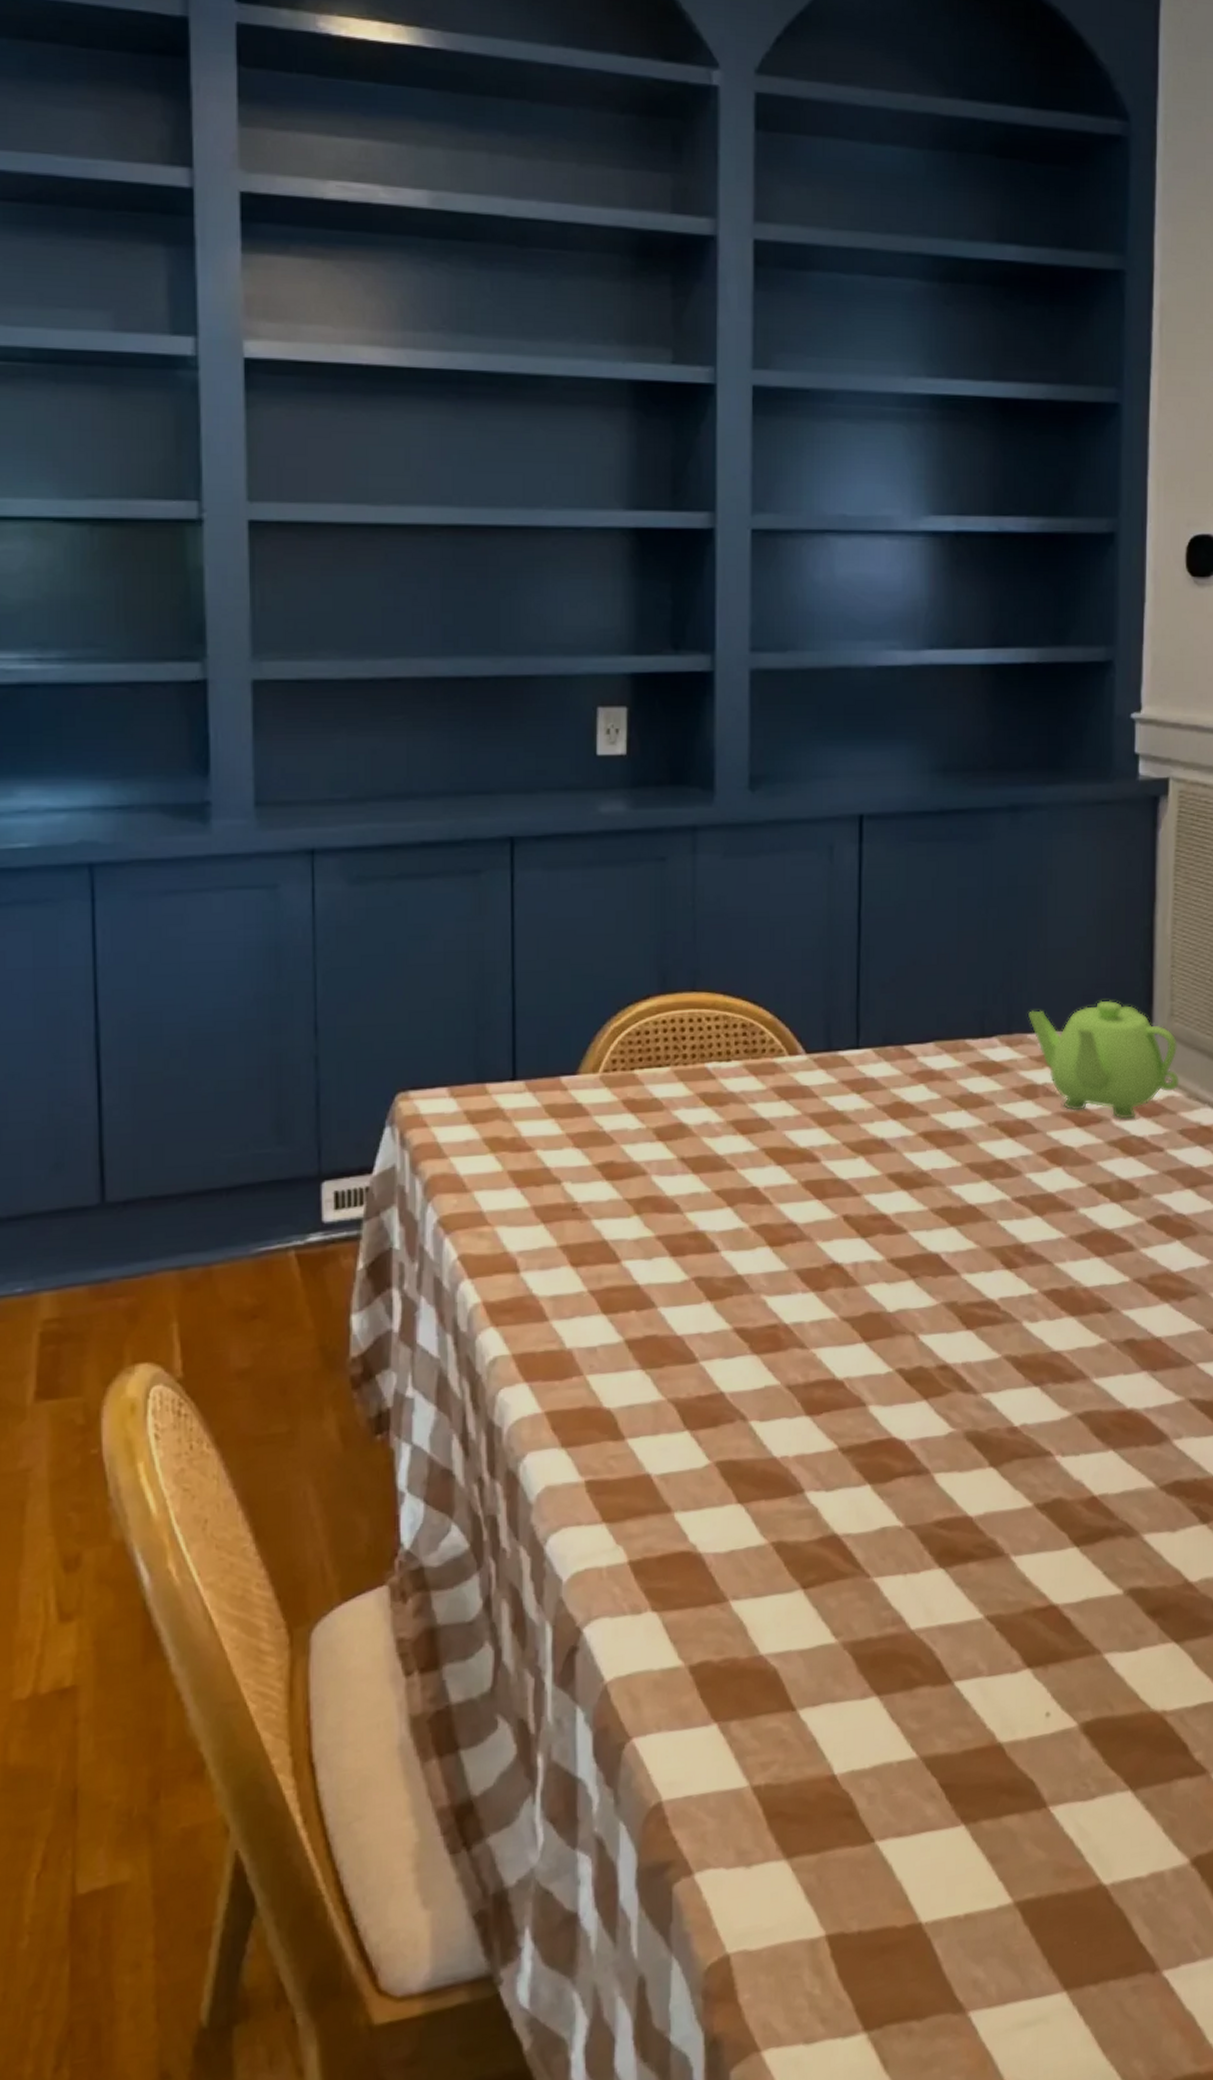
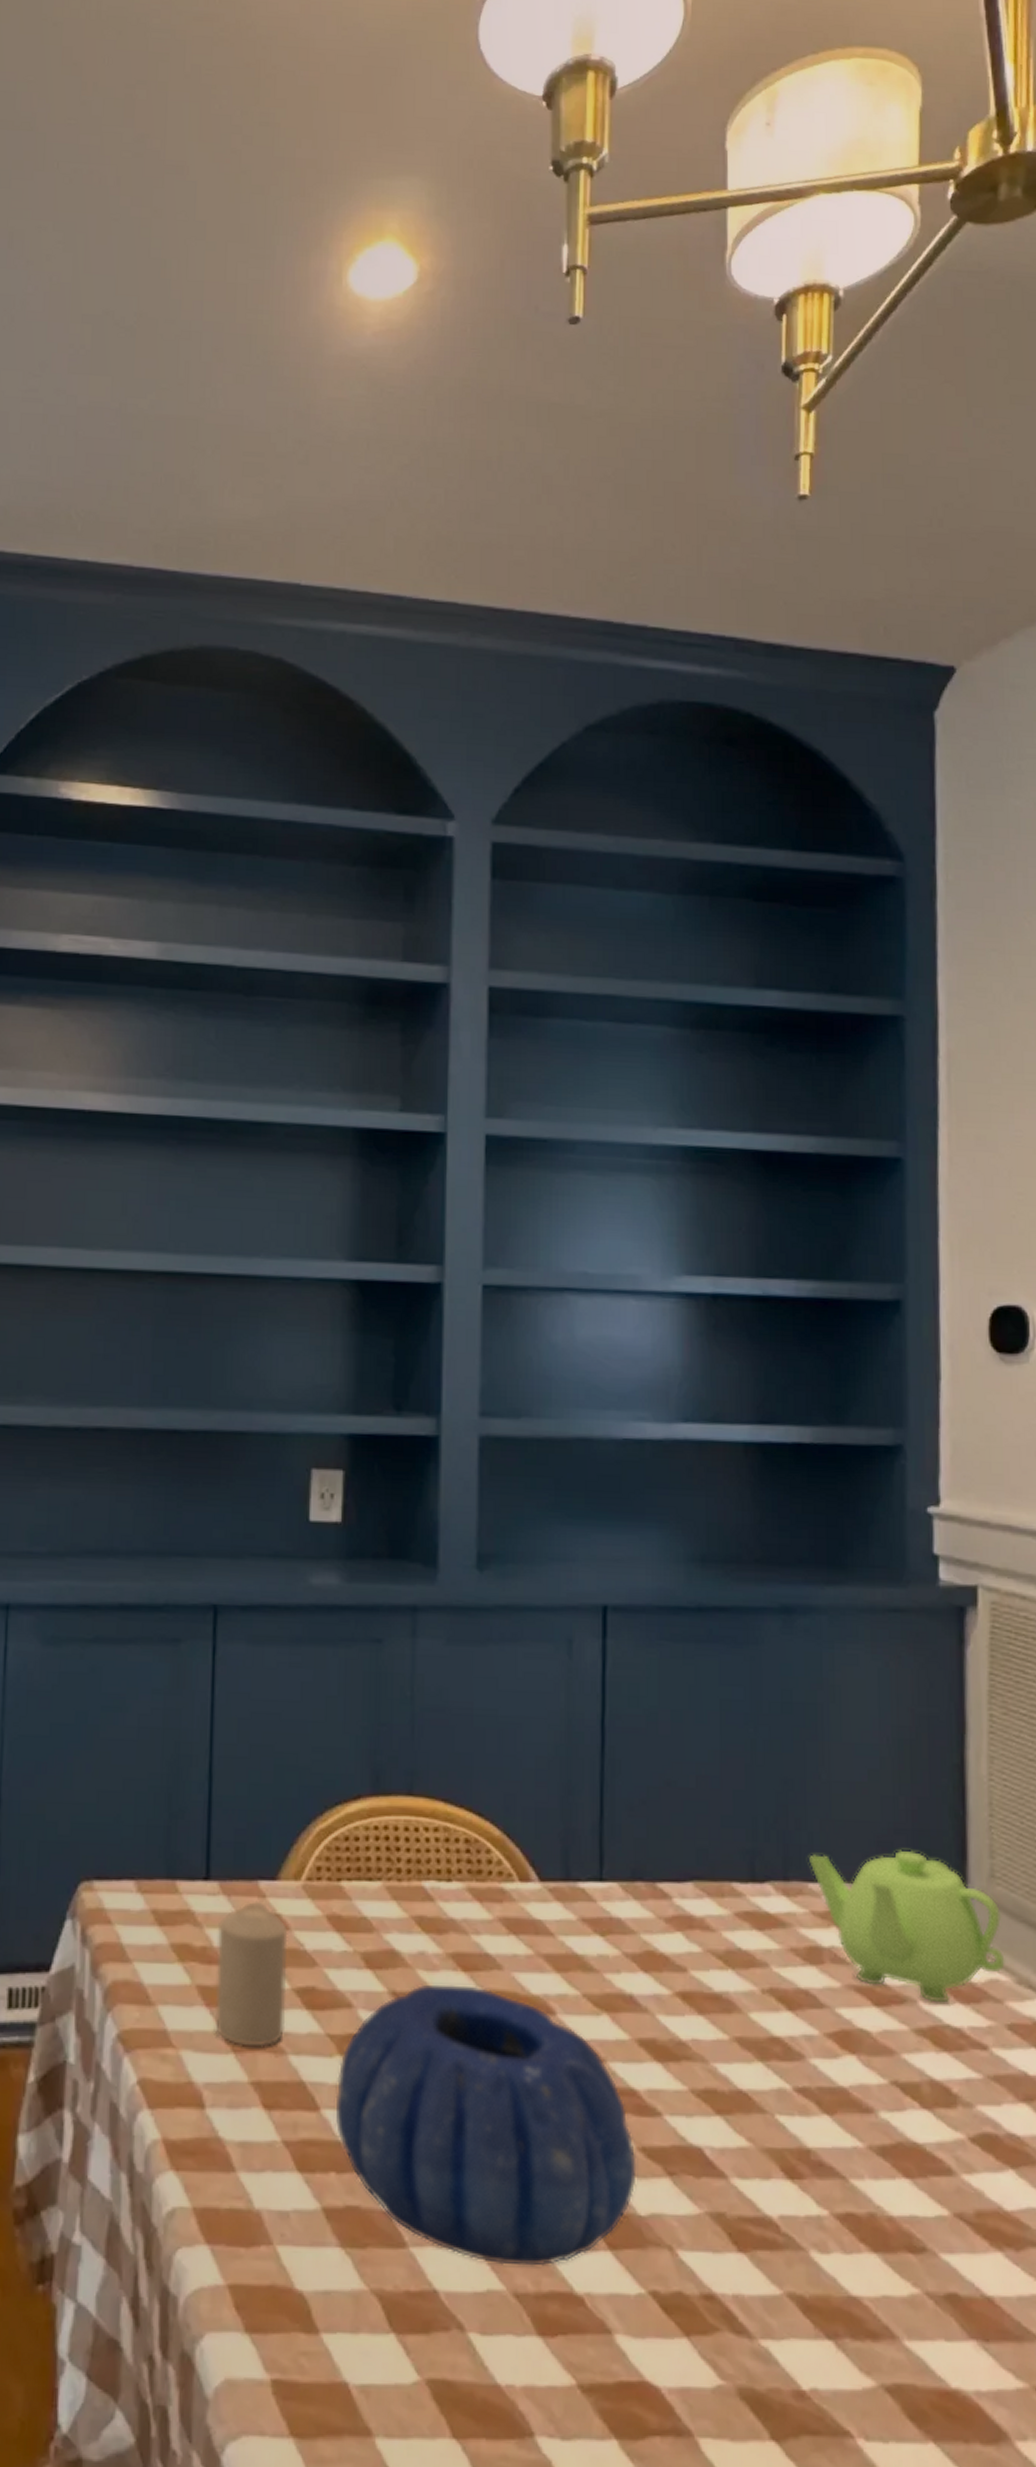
candle: none [526,1093,588,1217] -> present [215,1900,288,2047]
decorative bowl: none [634,1145,886,1366] -> present [335,1984,637,2266]

